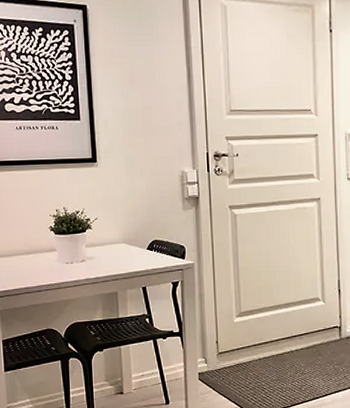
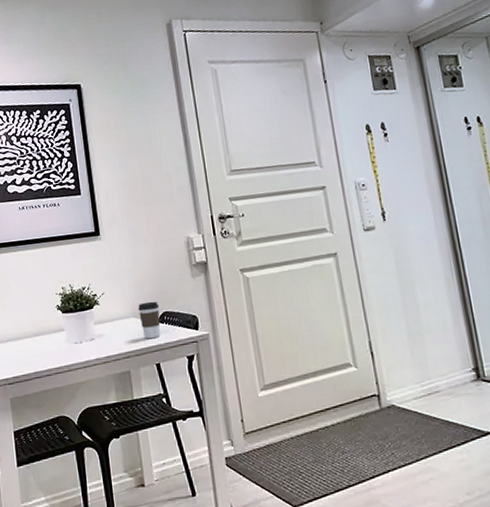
coffee cup: none [129,229,150,264] -> present [138,301,161,339]

